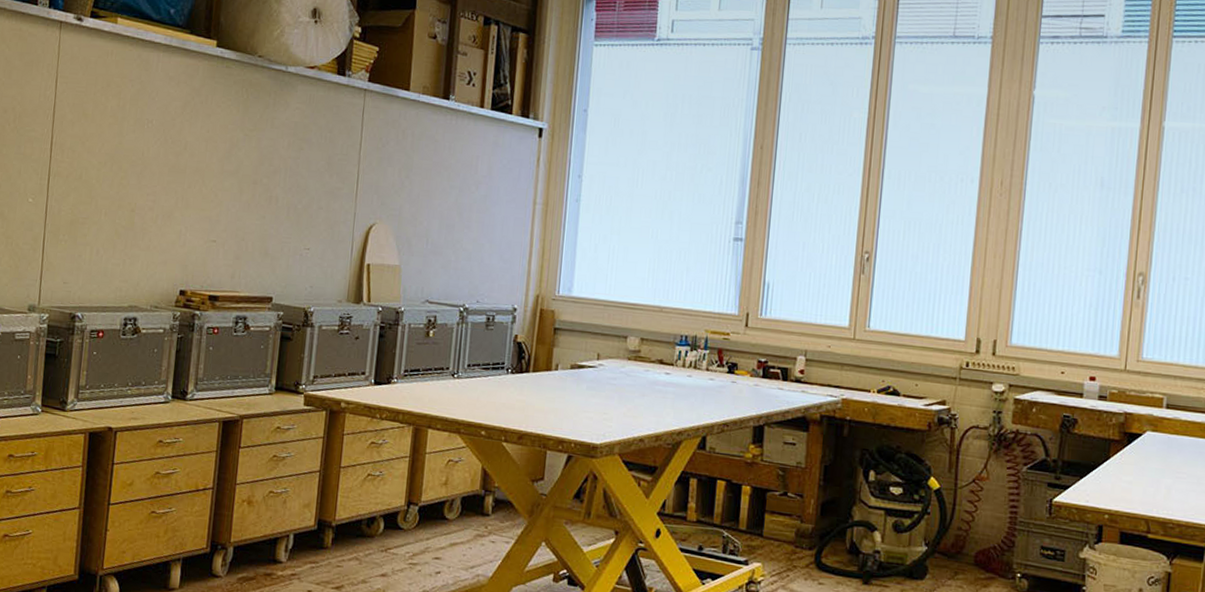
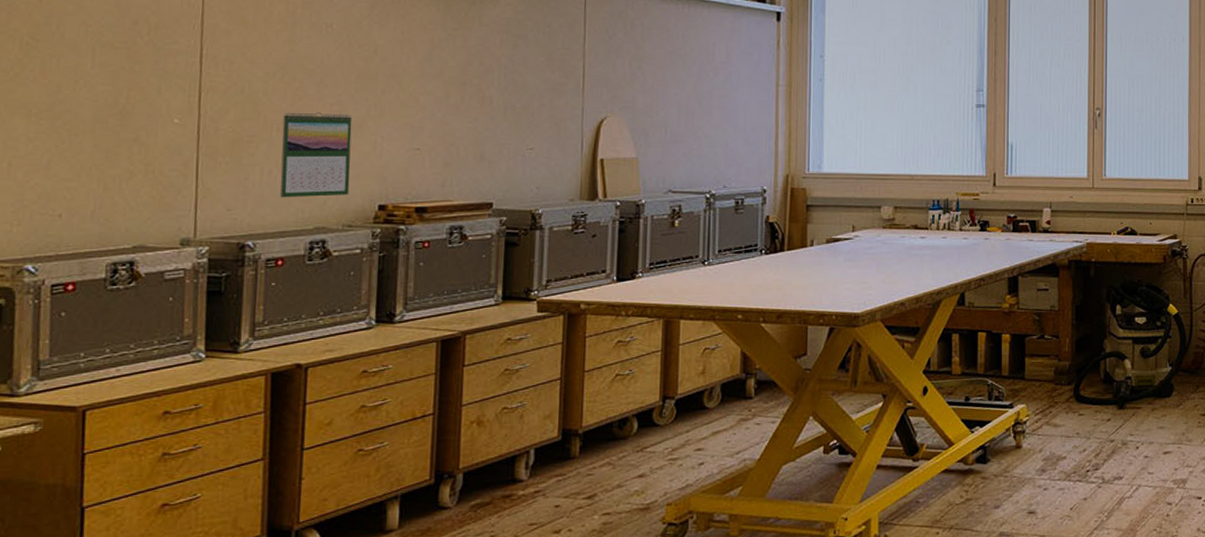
calendar: none [104,199,164,279] -> present [280,112,353,198]

